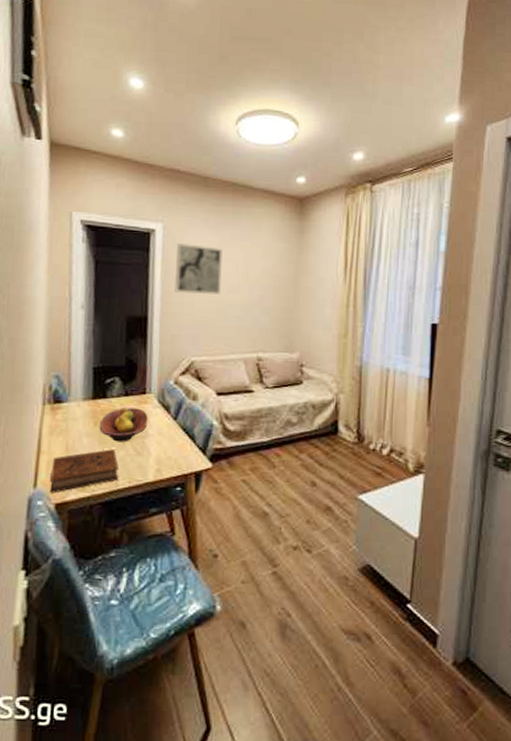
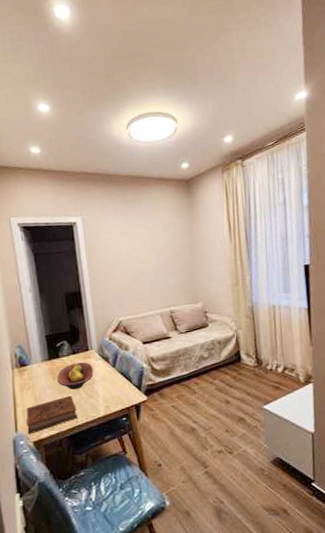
wall art: present [174,243,223,295] -> none [94,229,134,269]

